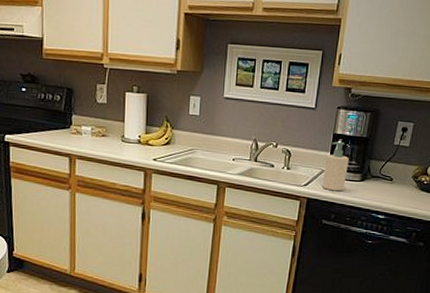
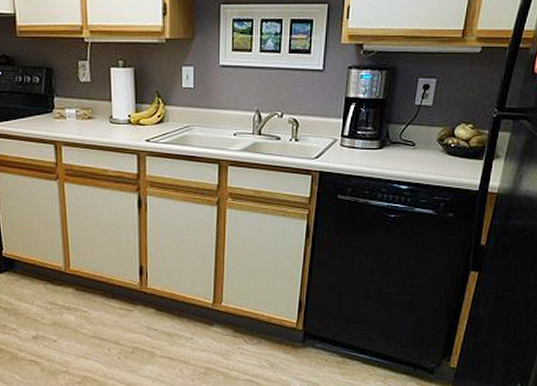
soap bottle: present [322,141,349,192] -> none [335,105,364,162]

